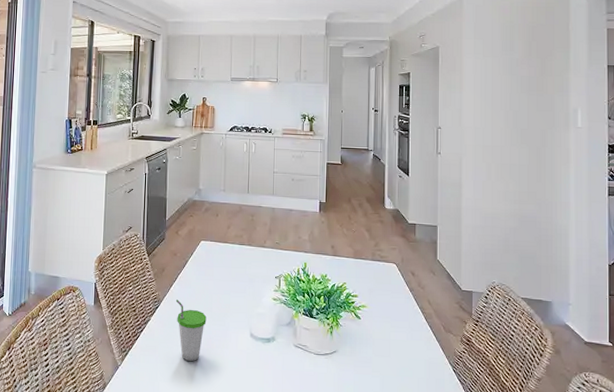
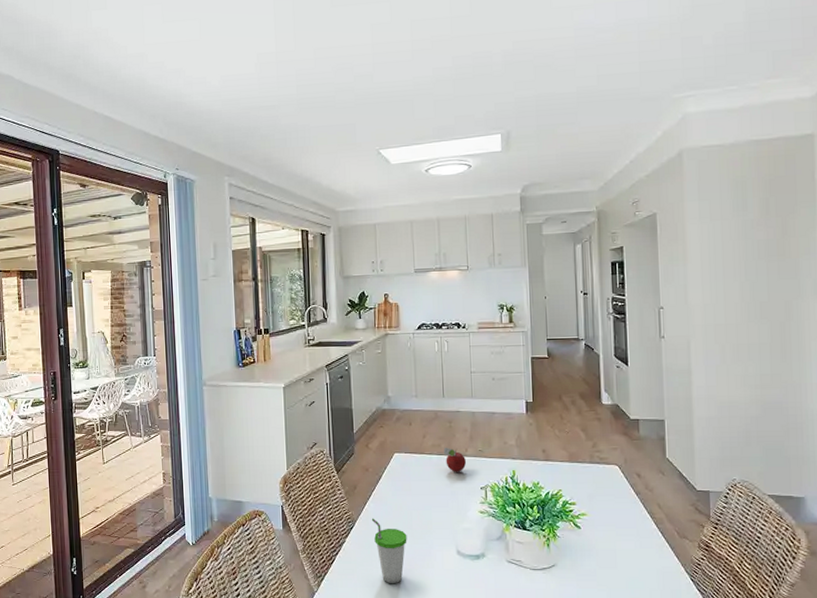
fruit: none [245,238,264,262] -> present [444,447,466,472]

